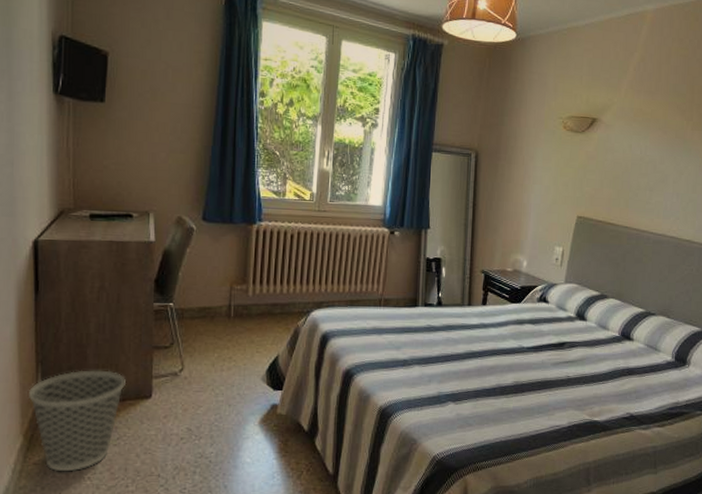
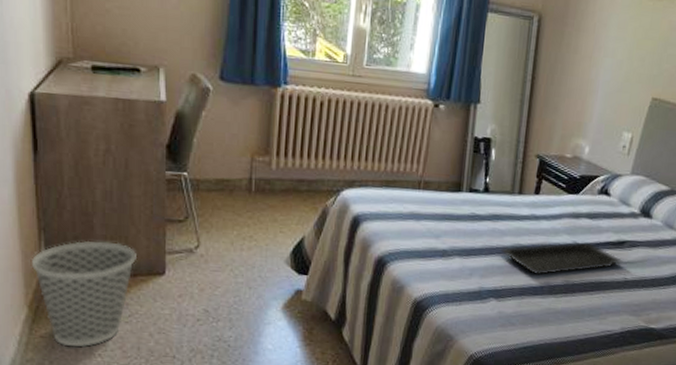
serving tray: none [455,345,565,378] -> present [501,241,624,276]

